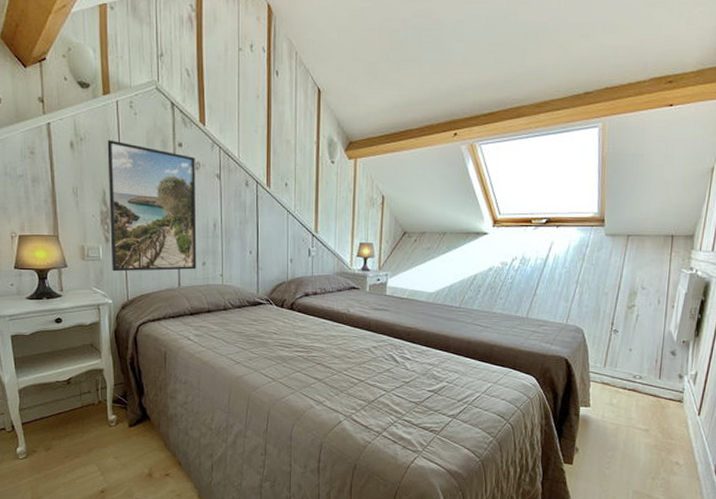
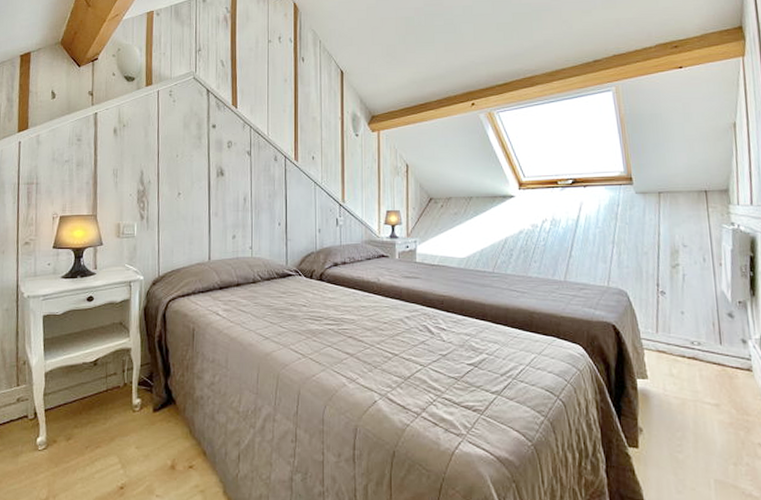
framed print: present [107,140,197,272] -> none [145,125,228,248]

